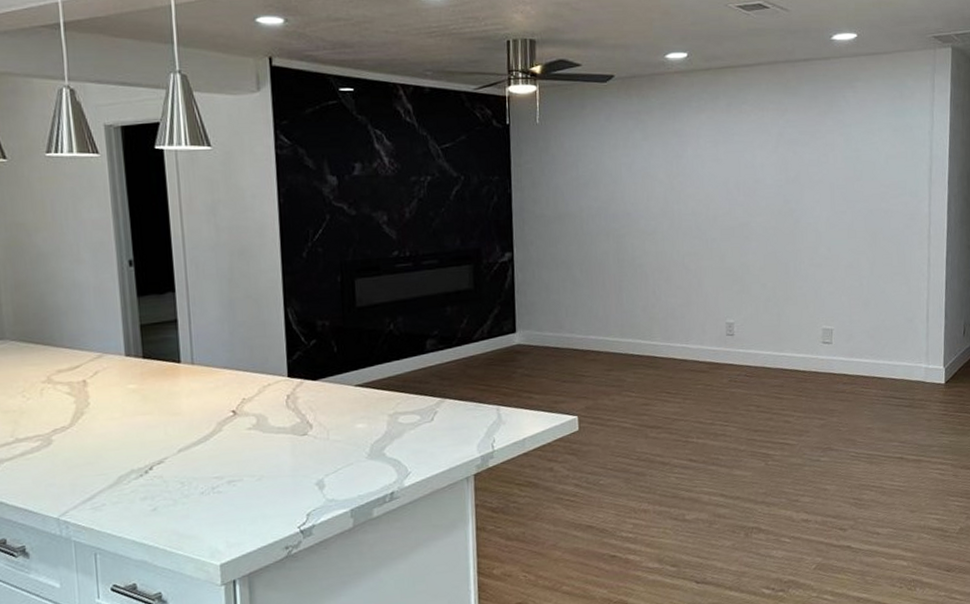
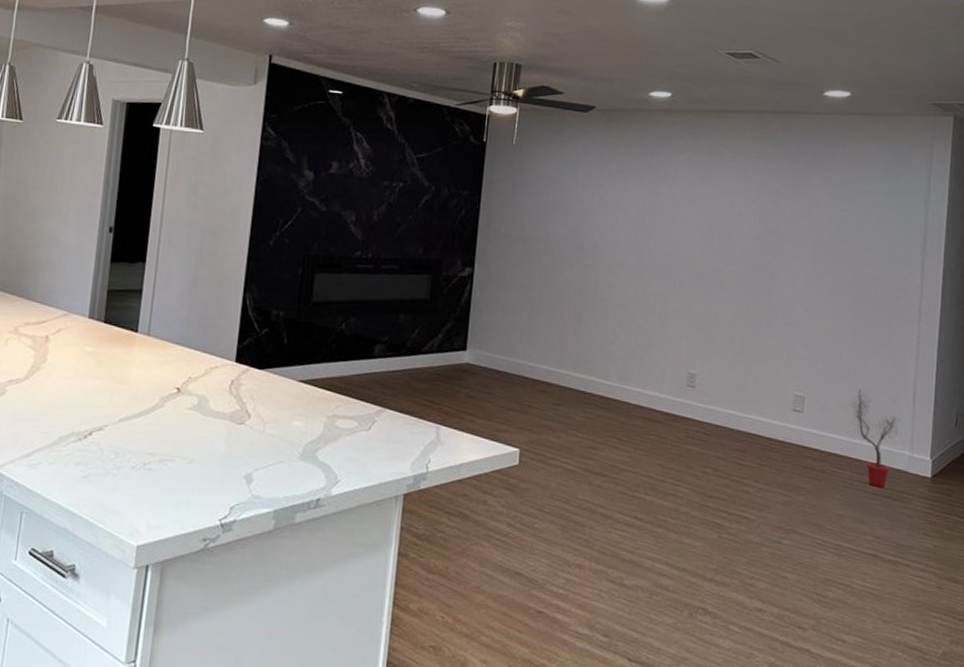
potted tree: none [872,315,916,399] -> present [849,389,900,487]

